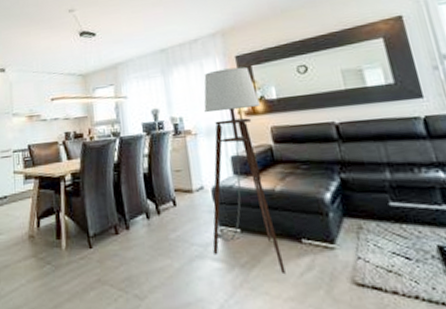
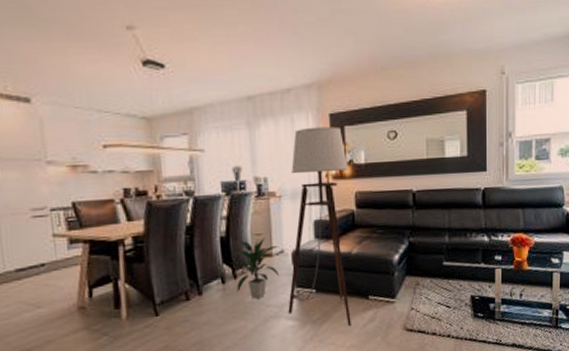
indoor plant: none [157,174,202,237] -> present [235,238,280,300]

